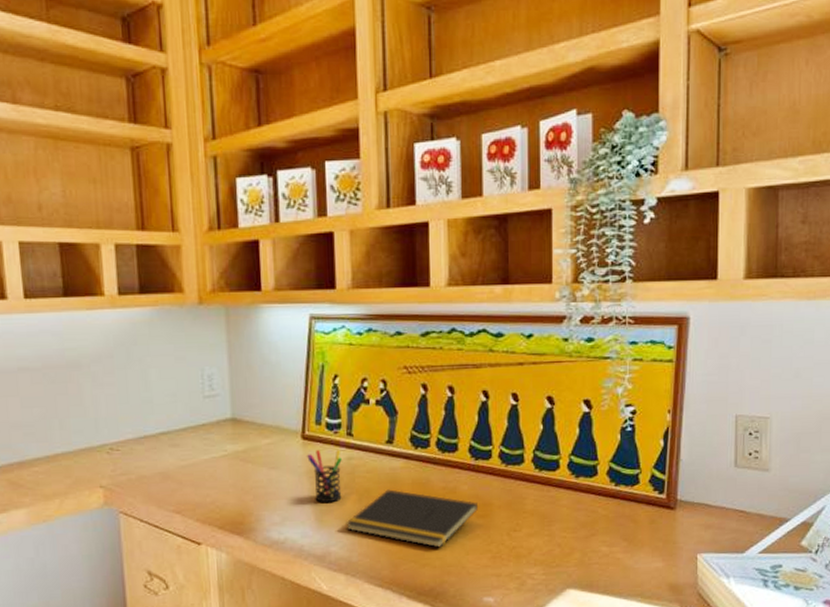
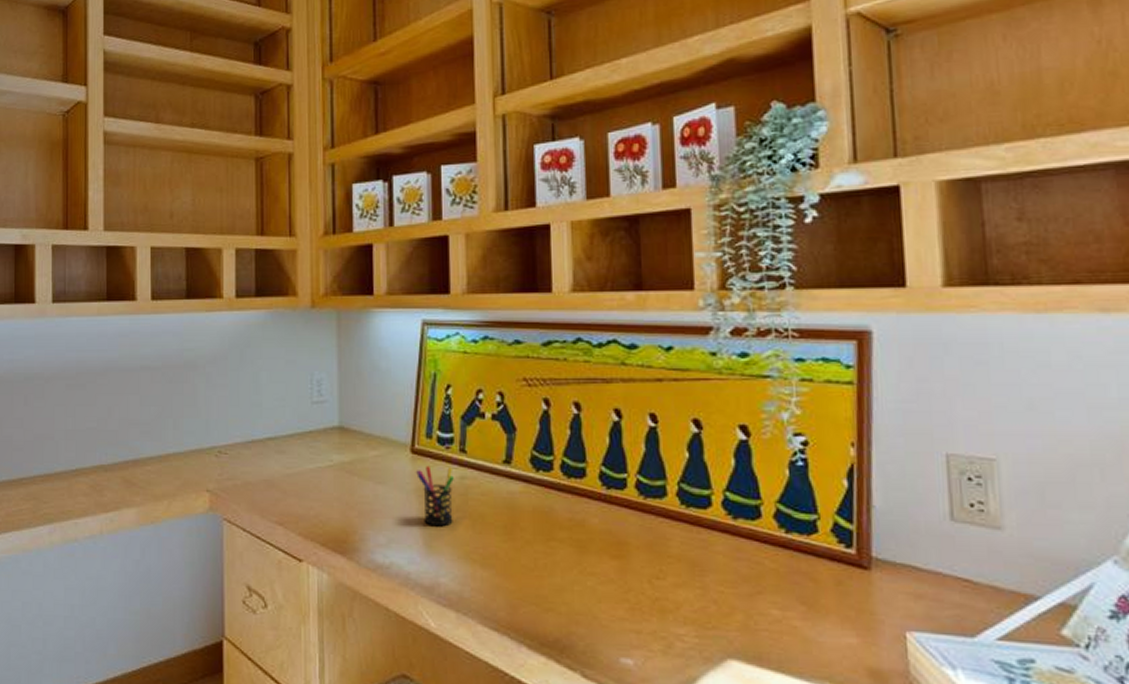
notepad: present [346,489,479,548] -> none [457,516,613,591]

